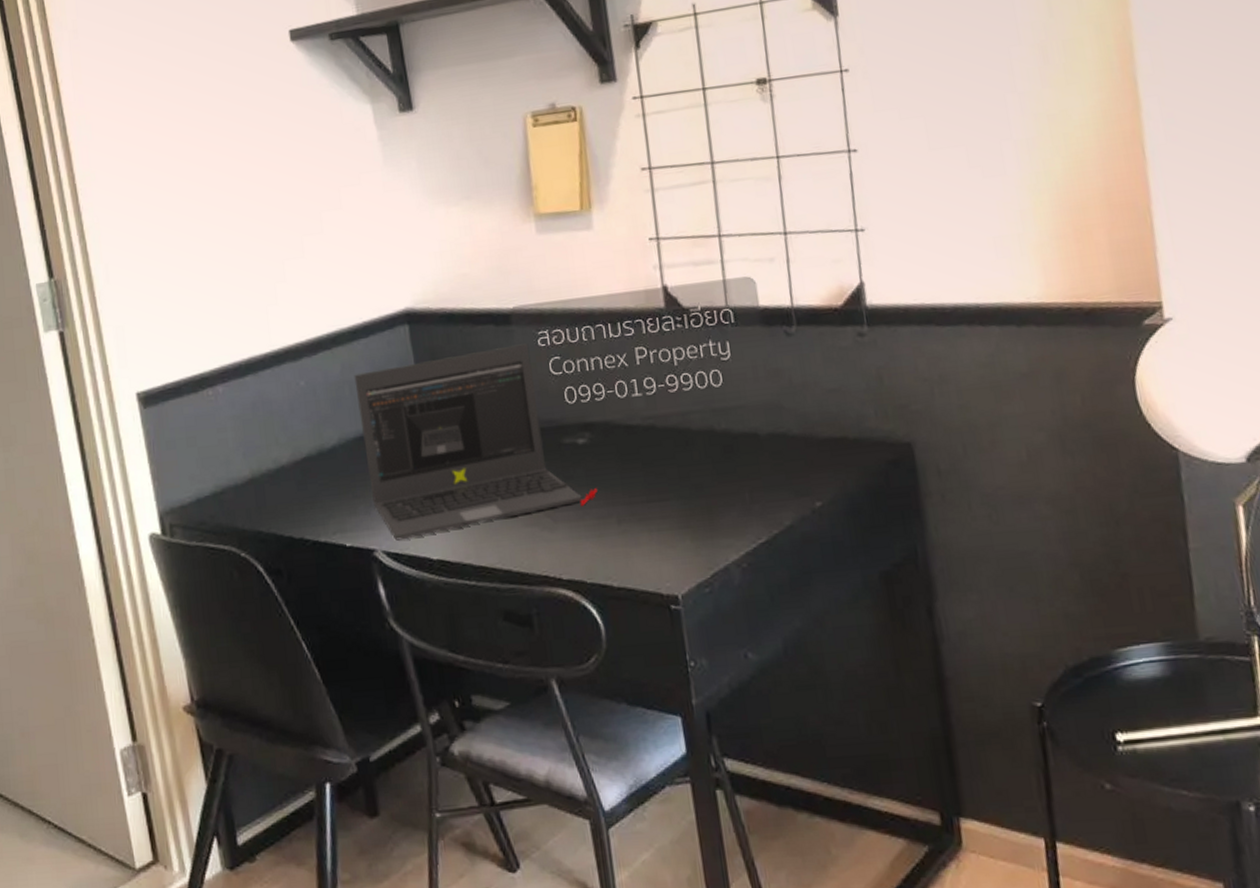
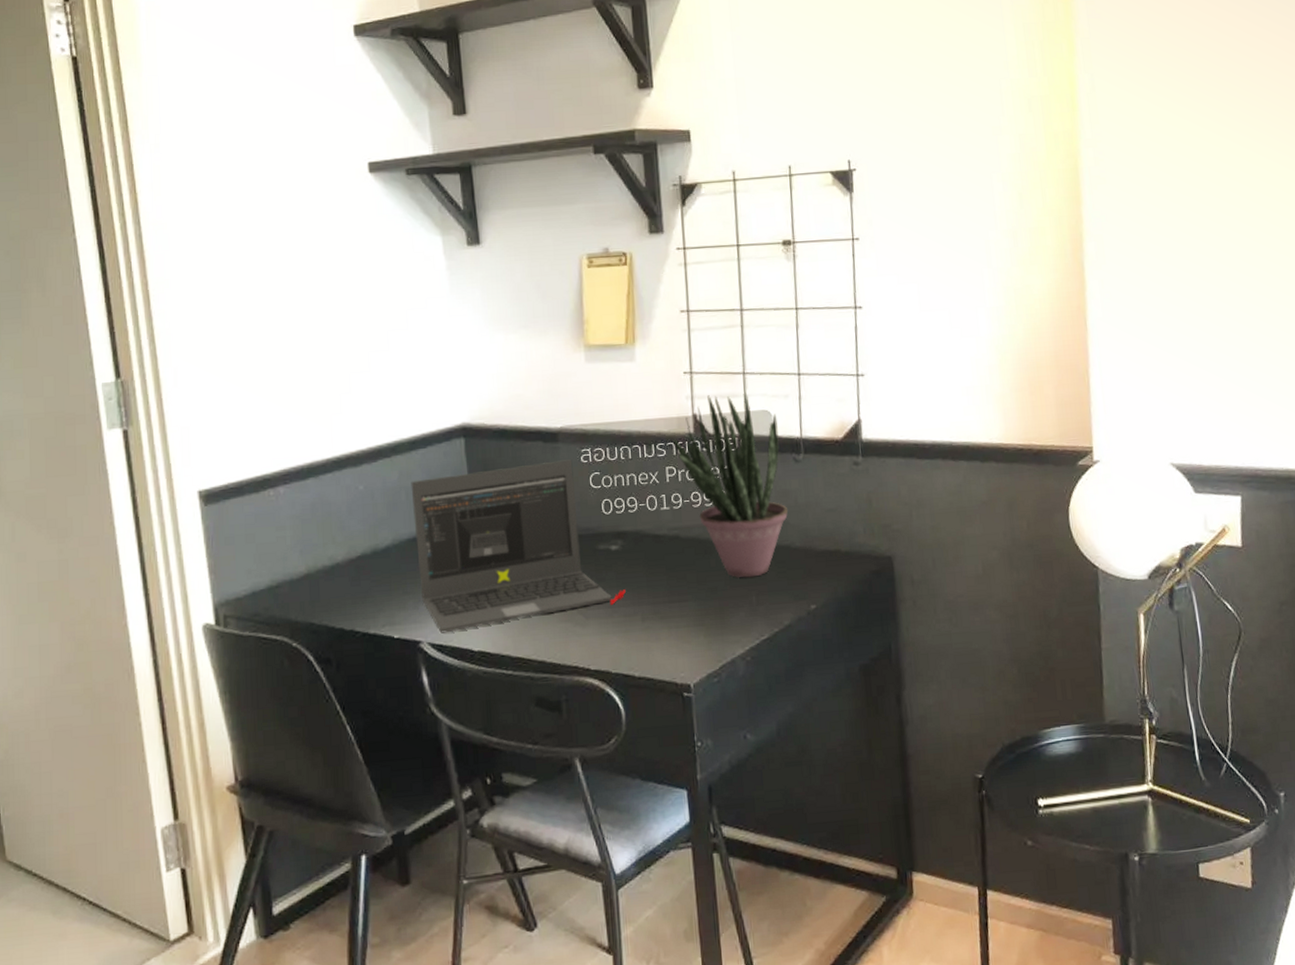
potted plant: none [640,258,782,472] -> present [672,392,789,578]

